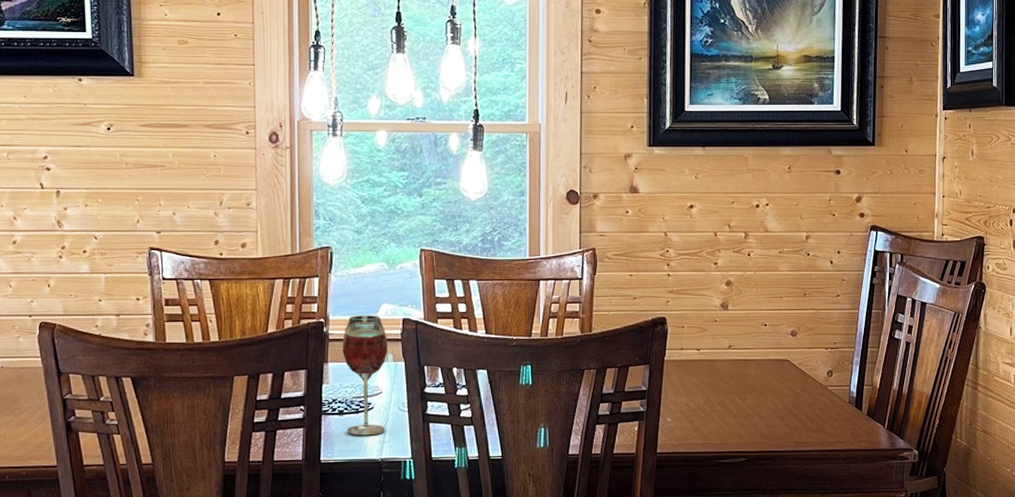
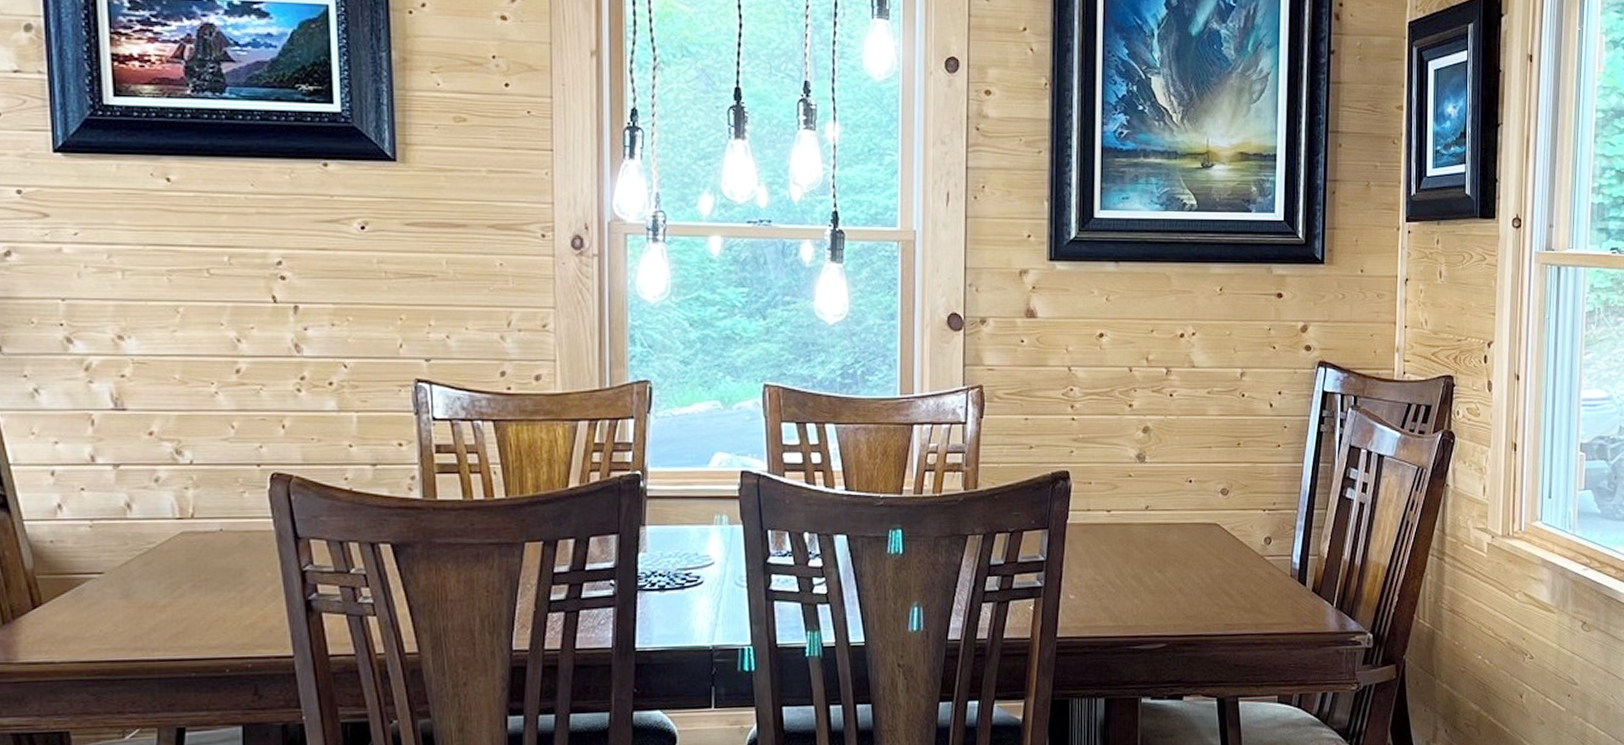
wineglass: present [342,315,388,436] -> none [664,466,721,617]

